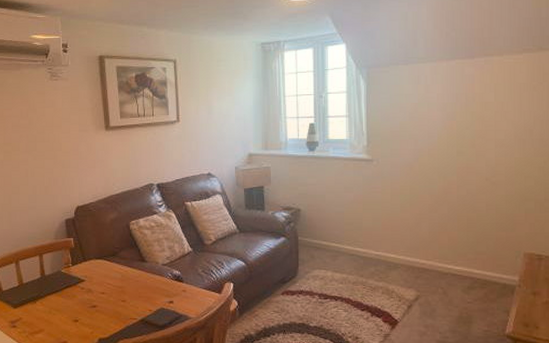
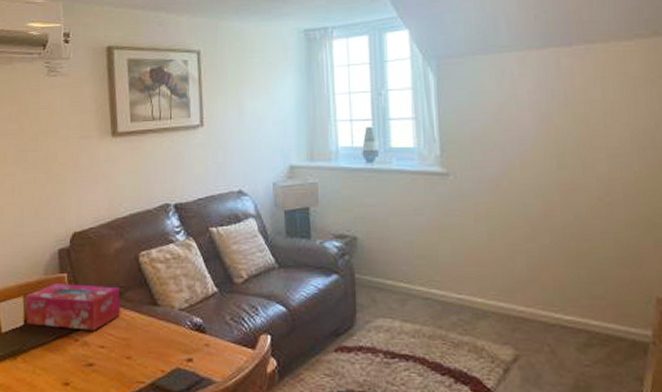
tissue box: none [41,246,117,281] -> present [25,284,121,331]

